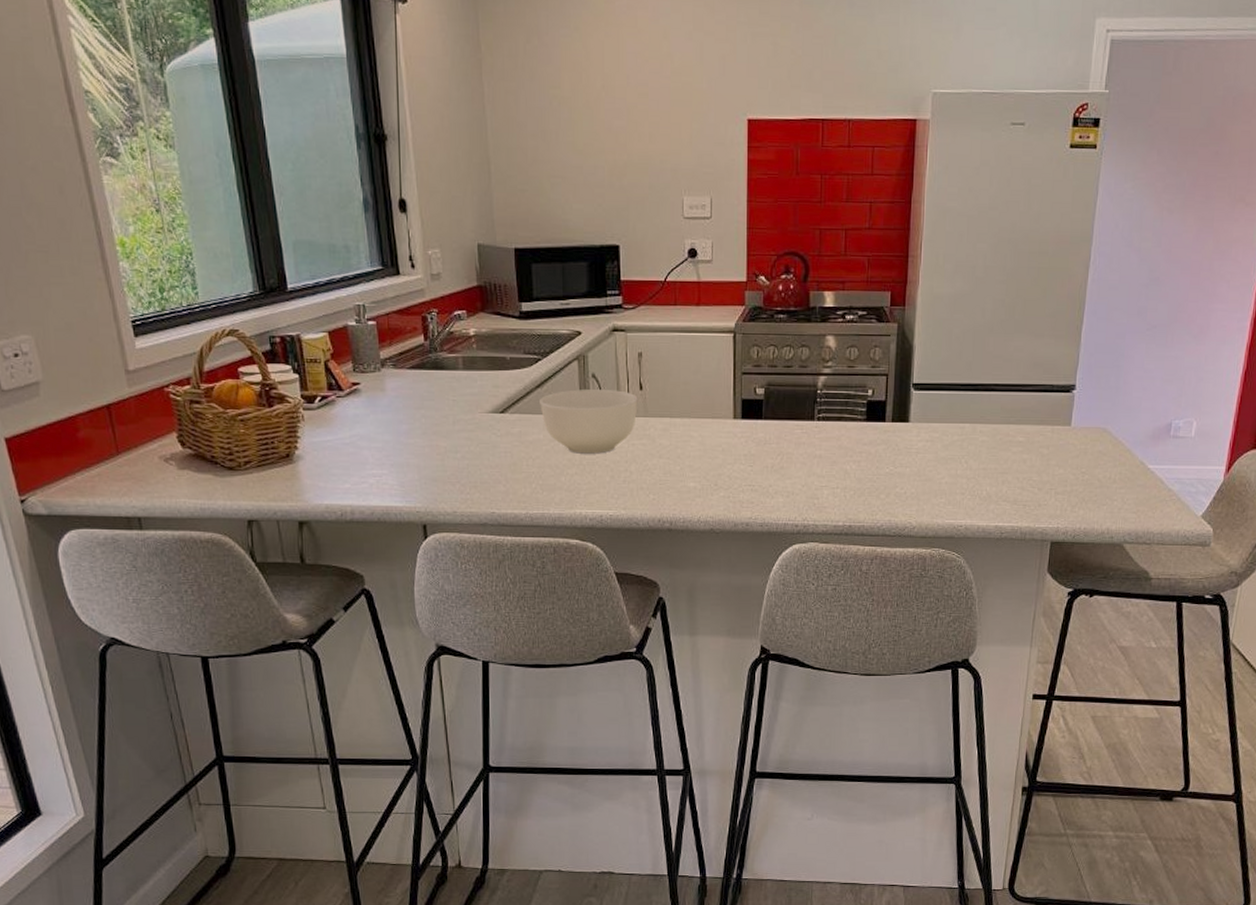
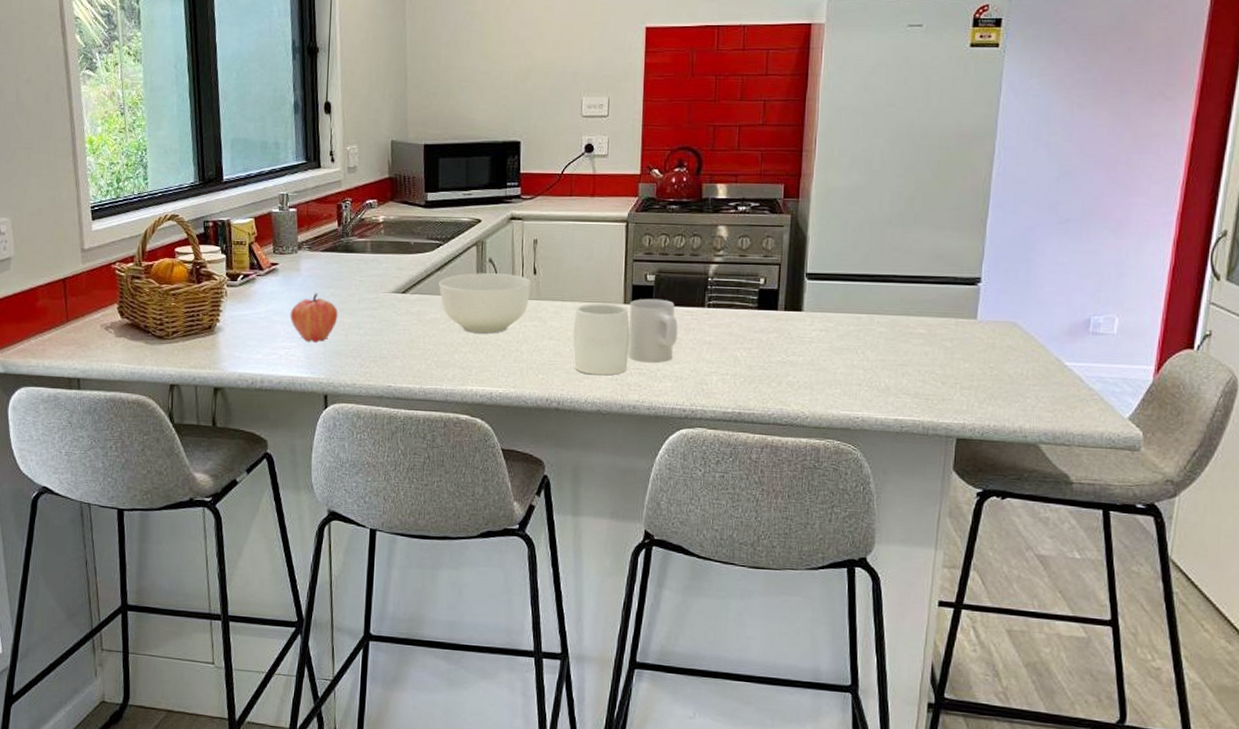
fruit: none [377,415,432,470] -> present [290,293,338,344]
mug: none [683,418,740,494] -> present [573,303,630,376]
cup: none [739,412,788,480] -> present [628,298,678,364]

